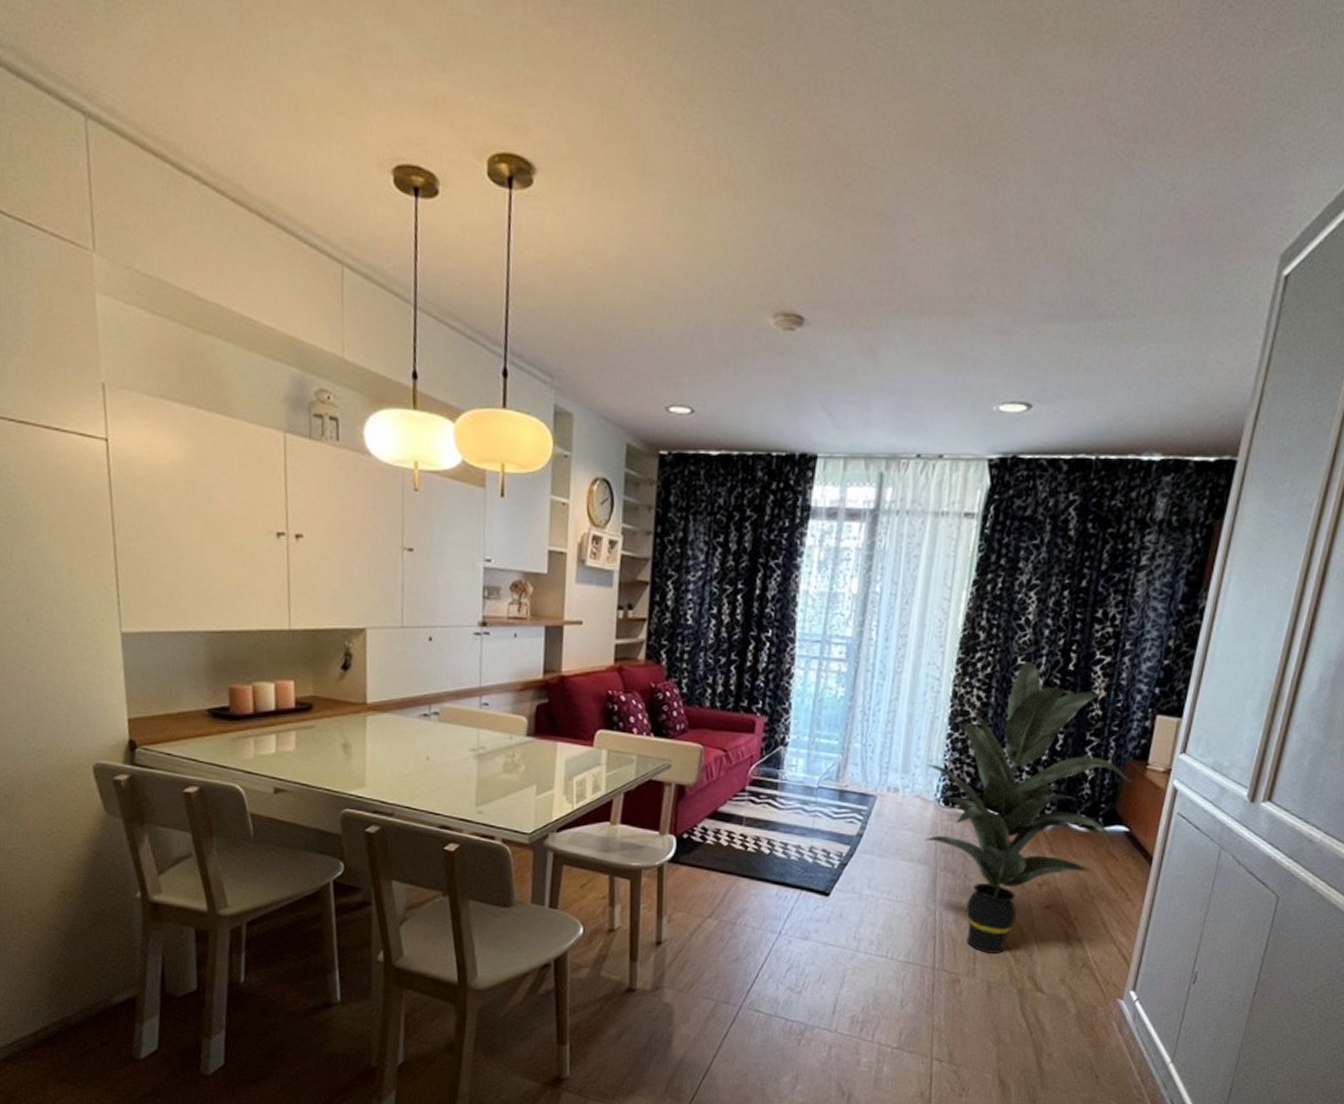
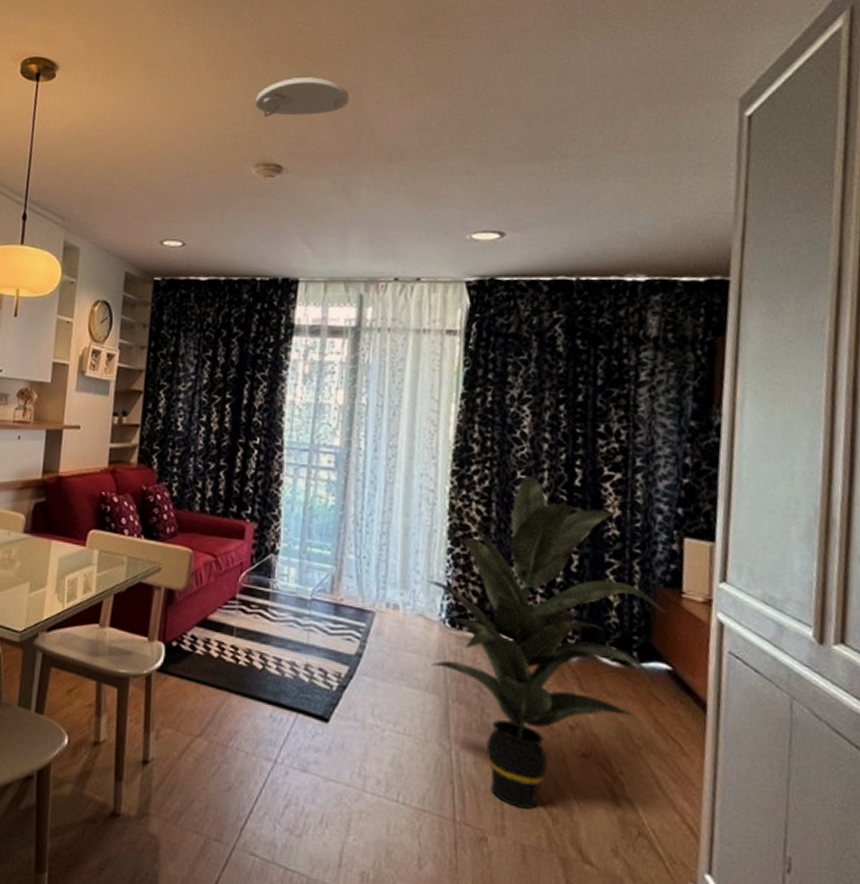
smoke detector: none [776,202,882,254] -> present [256,77,350,118]

